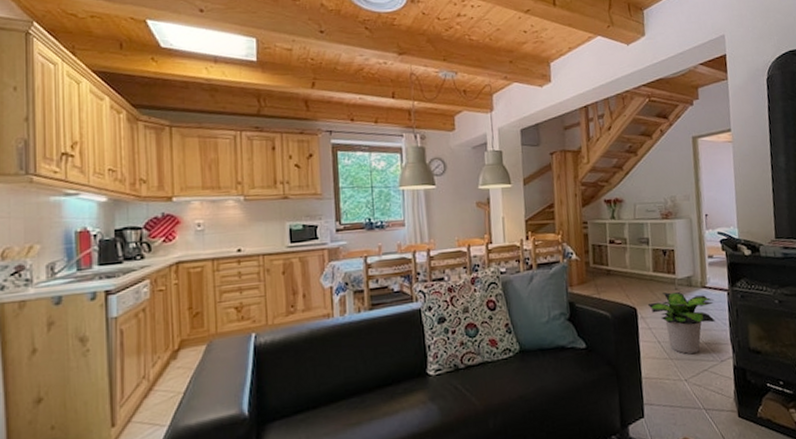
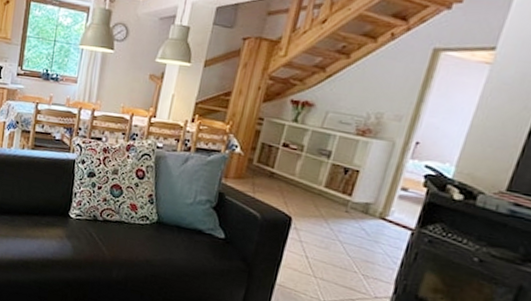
potted plant: present [647,292,715,355] -> none [306,211,392,281]

